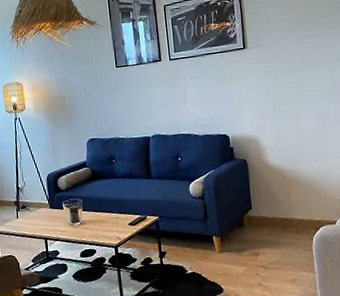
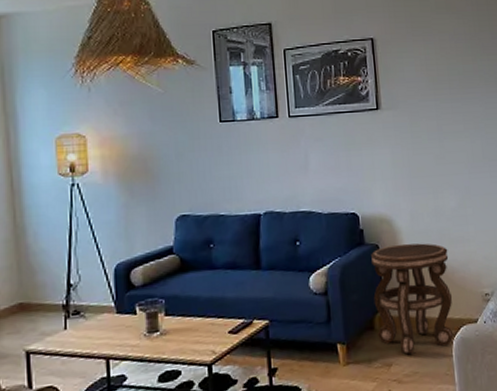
side table: none [240,158,314,247] -> present [371,243,454,354]

